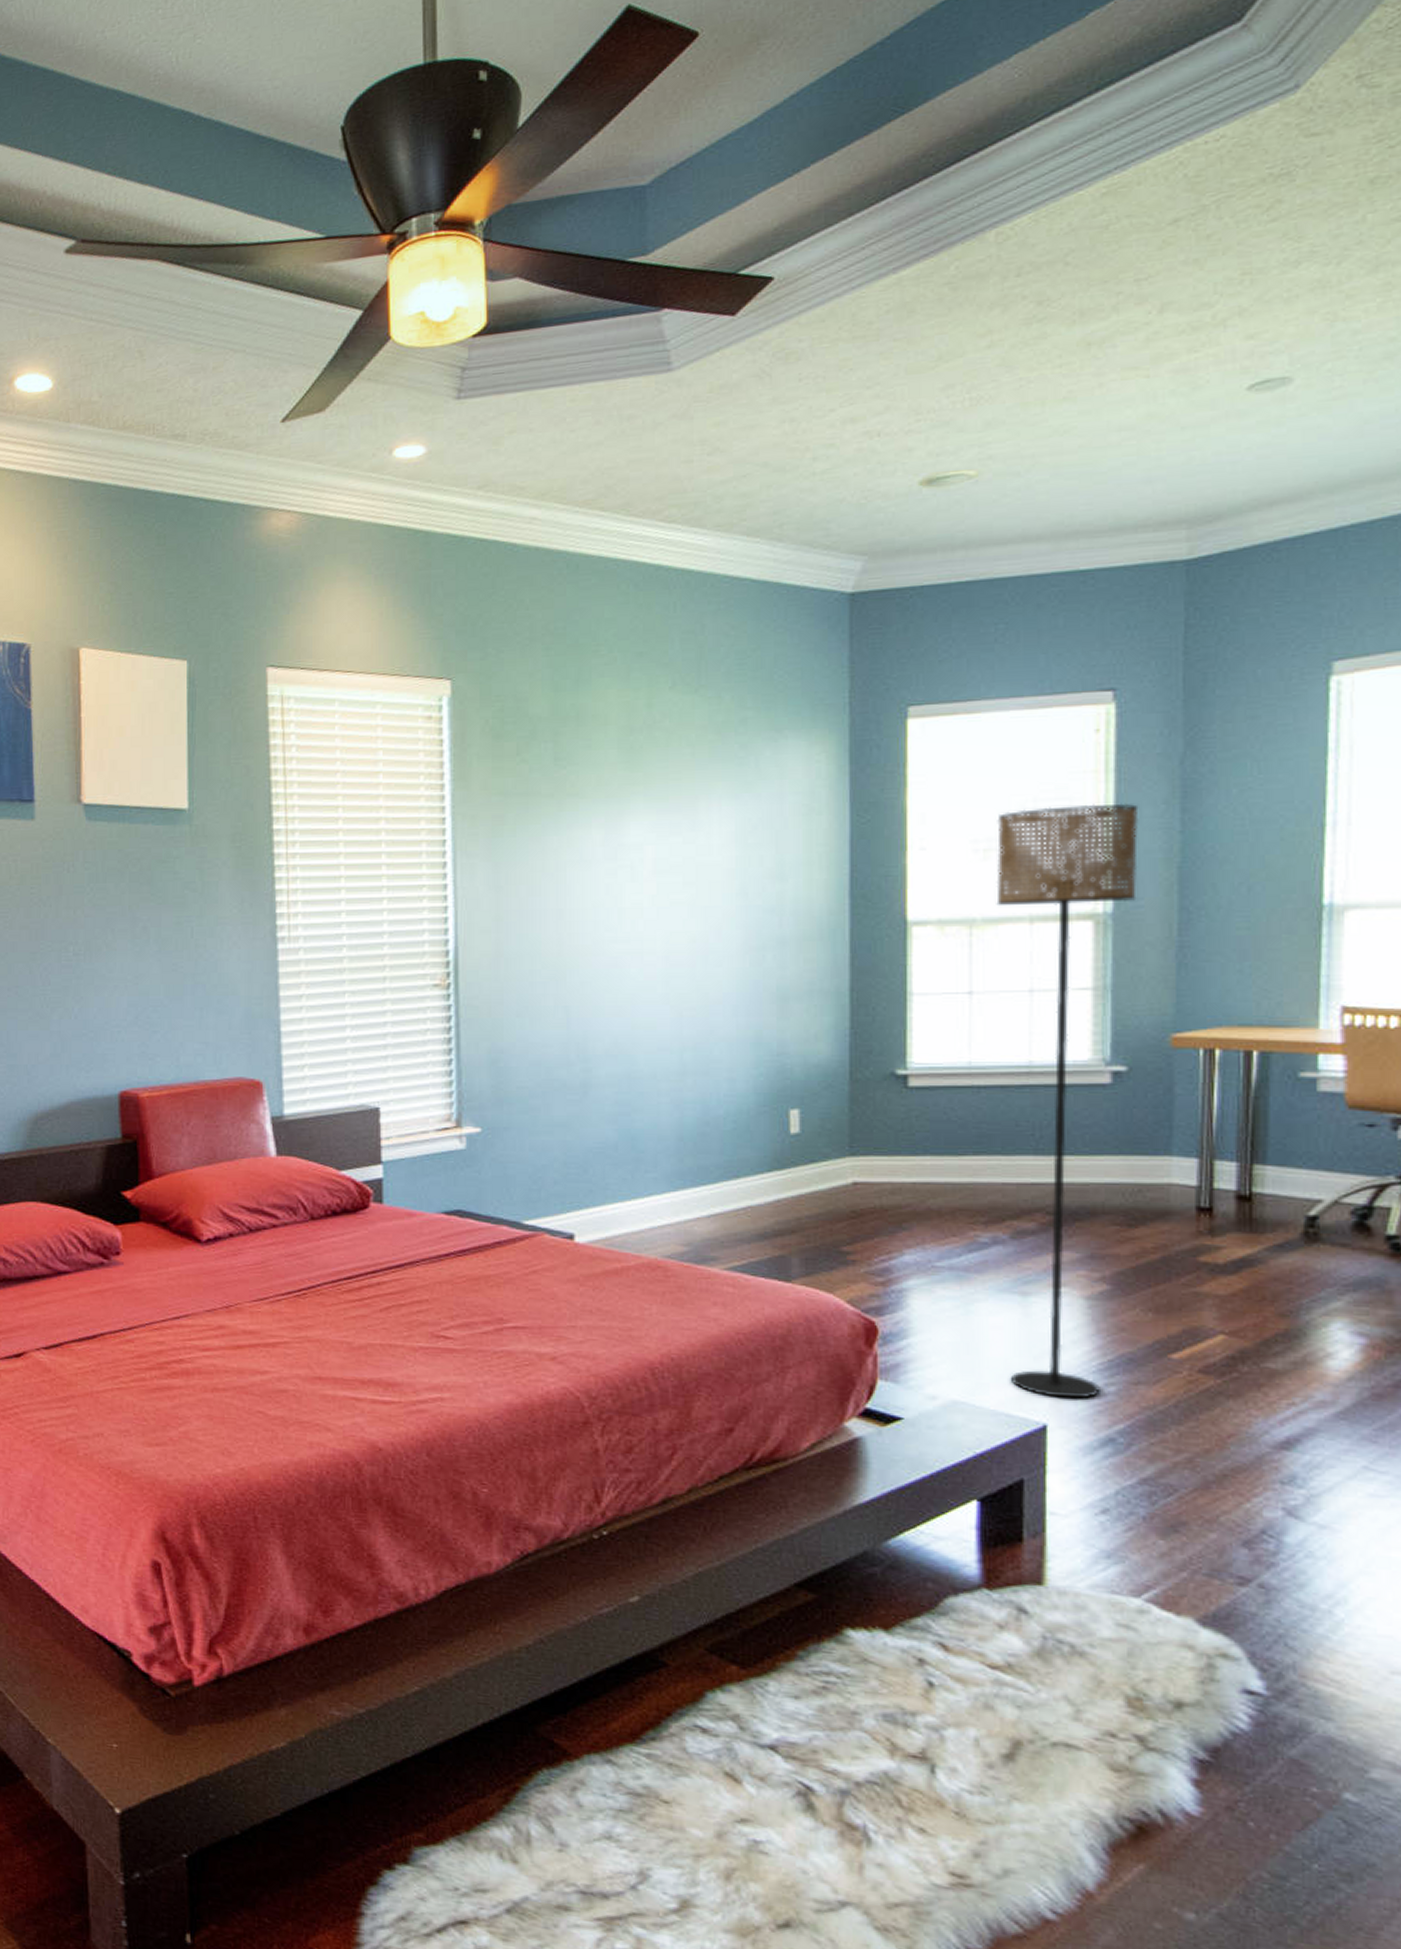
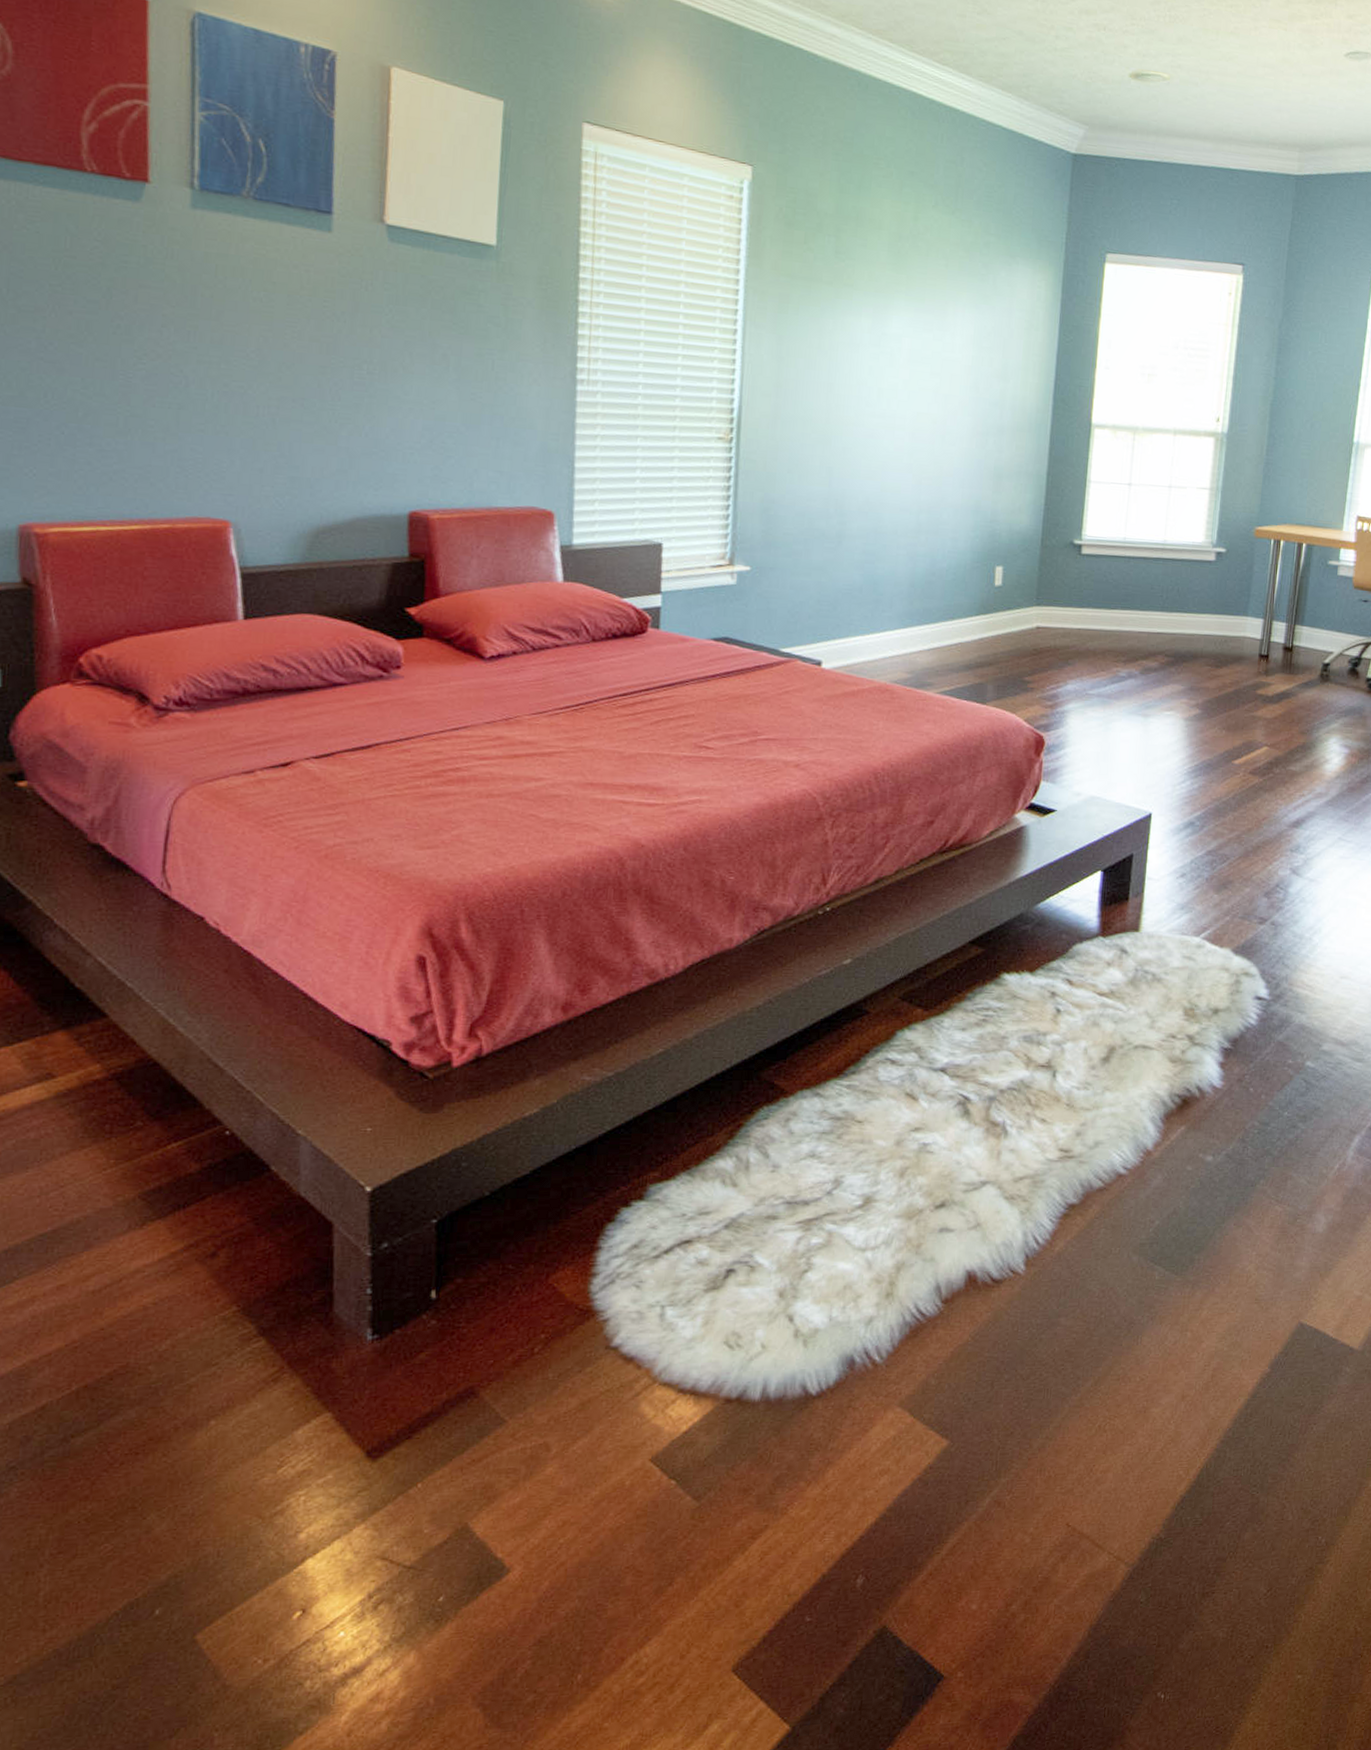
floor lamp: present [996,803,1139,1399] -> none [1131,347,1251,794]

